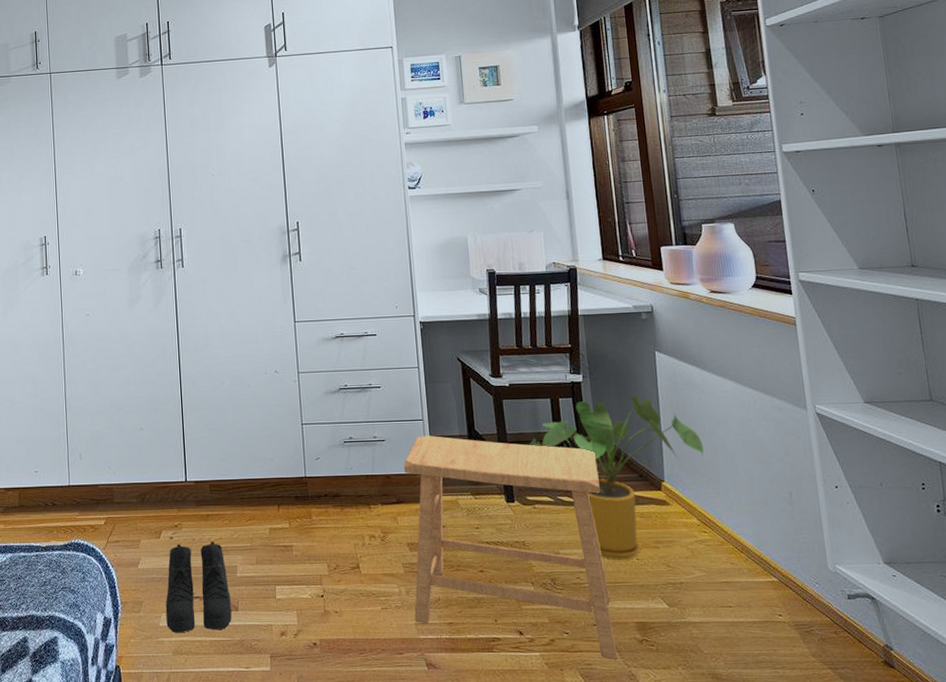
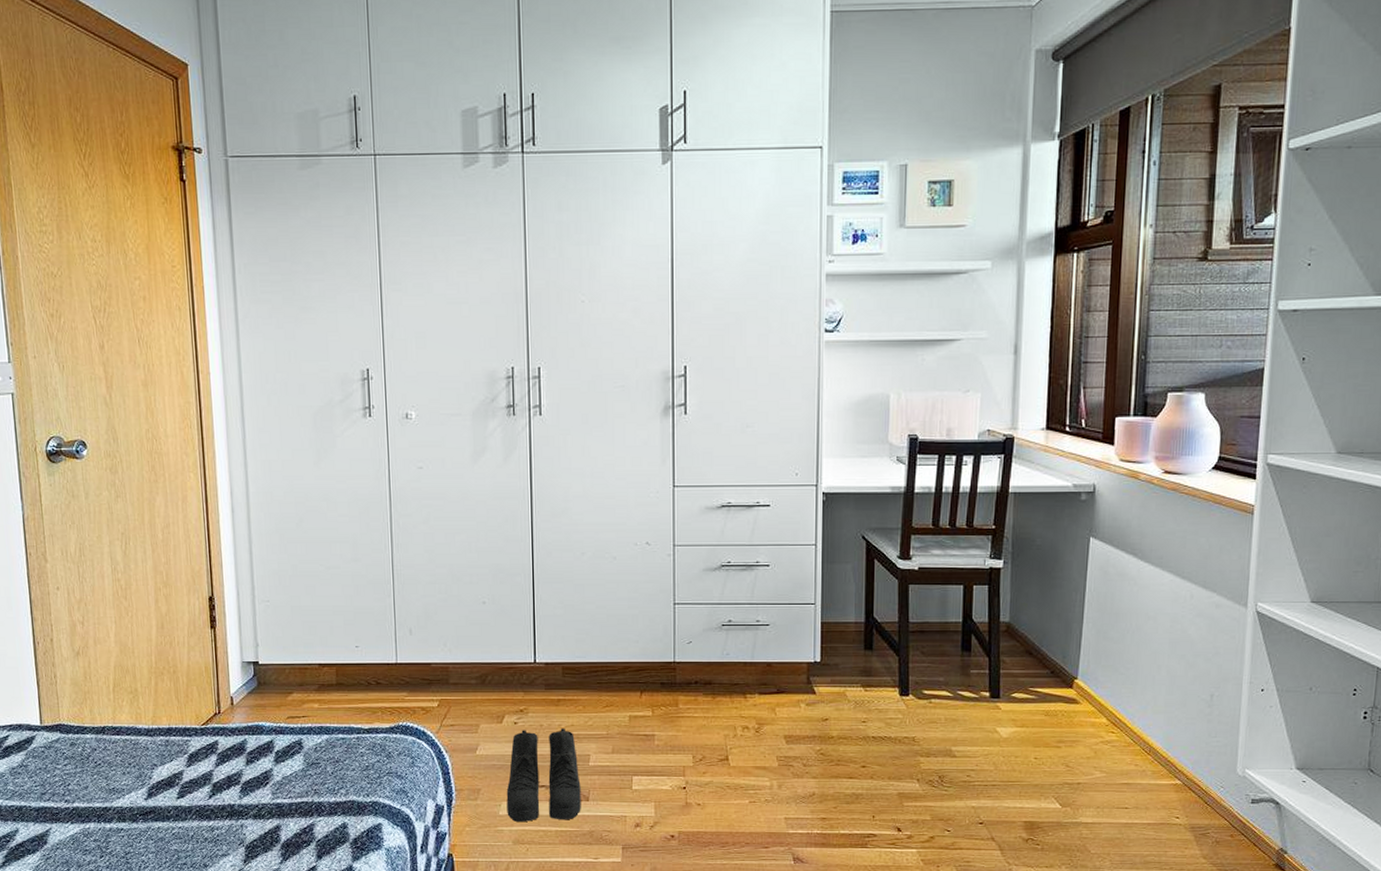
stool: present [403,436,618,660] -> none [785,622,1006,857]
house plant: present [529,395,704,560] -> none [933,585,1126,759]

